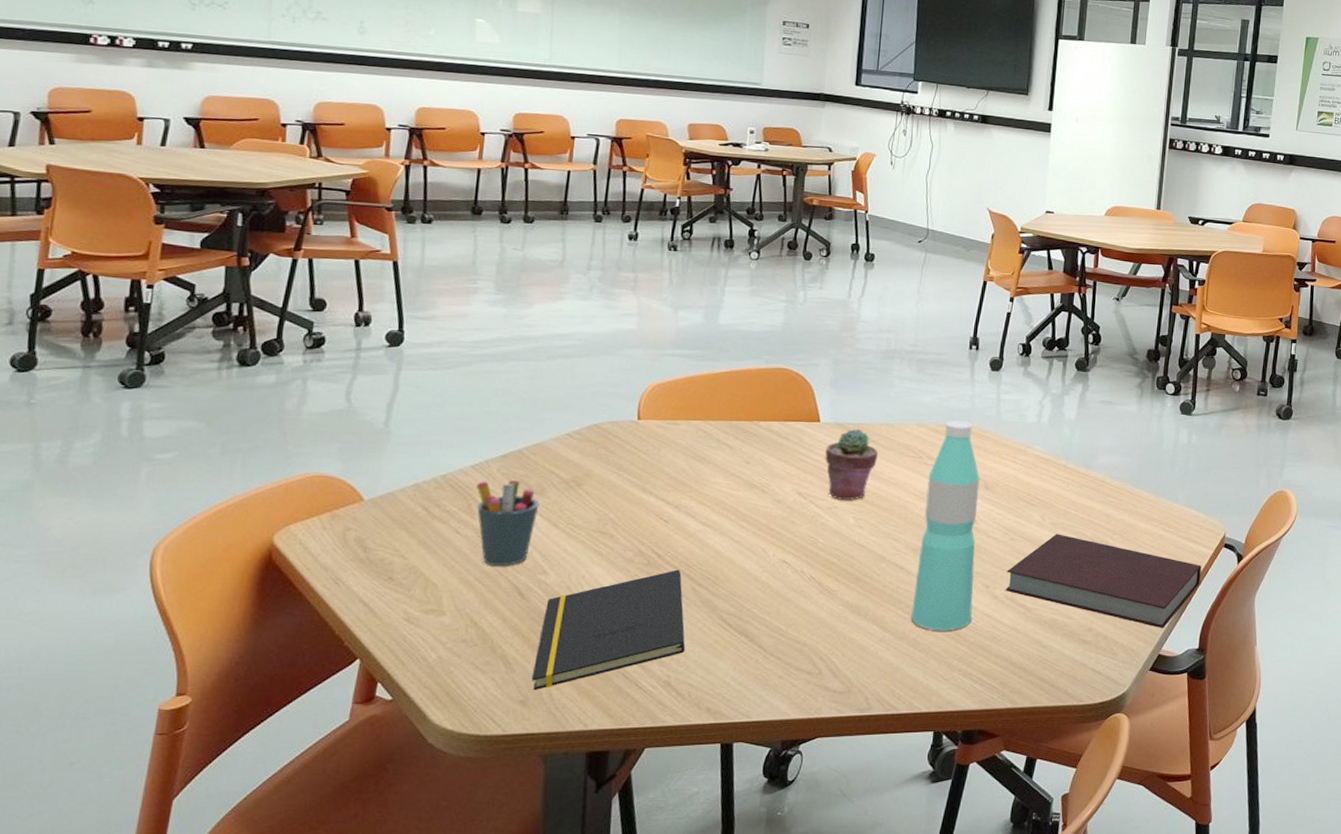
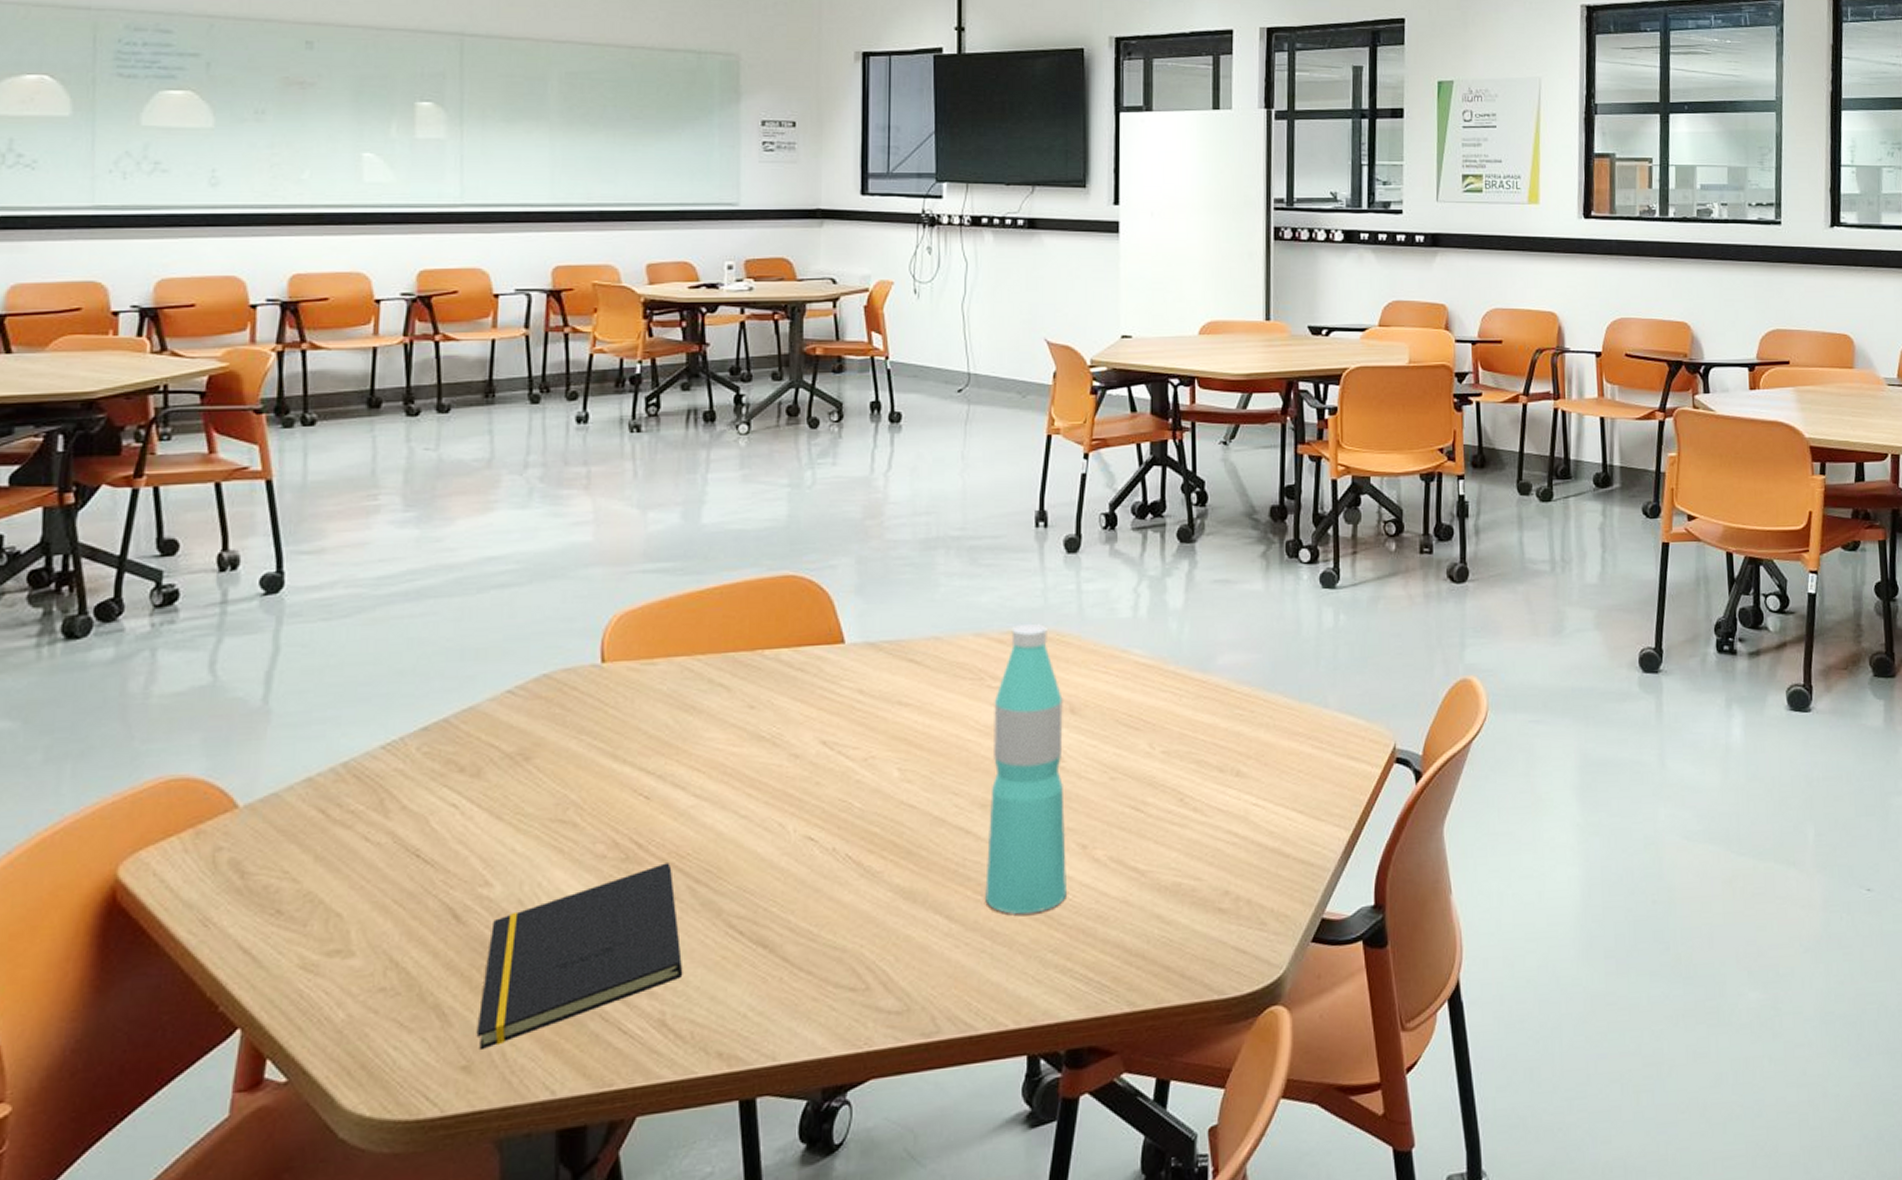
pen holder: present [476,479,540,567] -> none [390,760,475,882]
potted succulent: present [825,429,879,500] -> none [854,648,926,746]
notebook: present [1005,534,1201,629] -> none [1108,765,1369,883]

